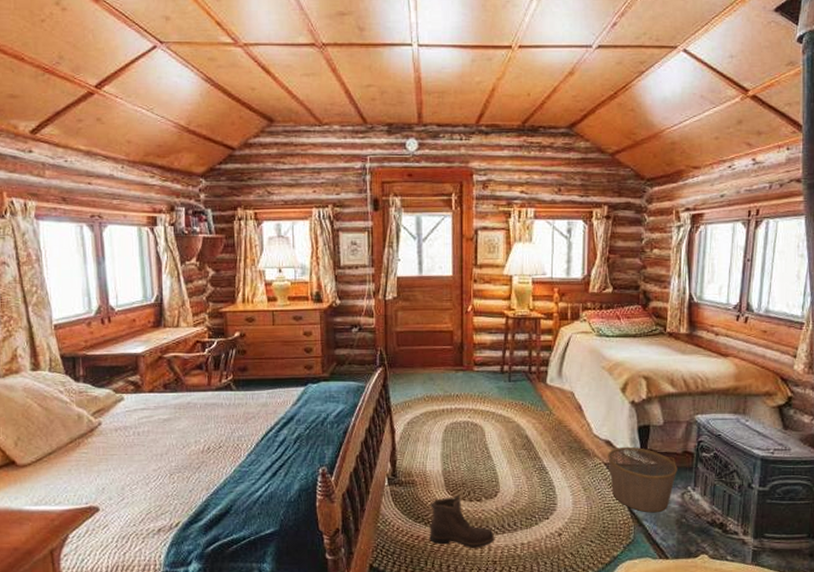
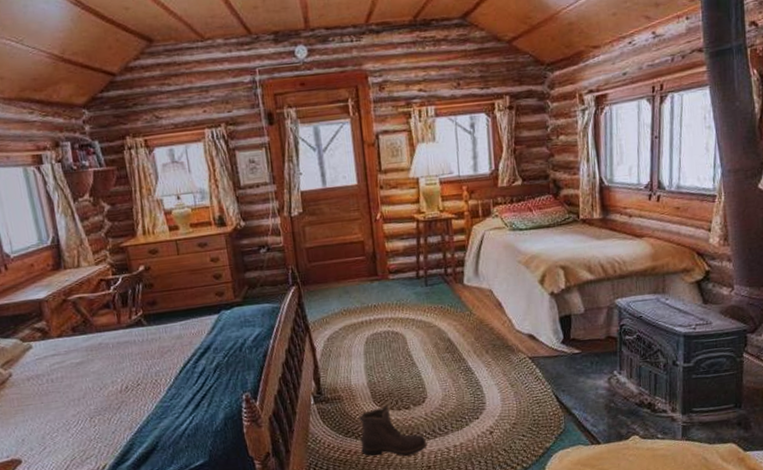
basket: present [608,446,678,513] -> none [532,337,602,402]

